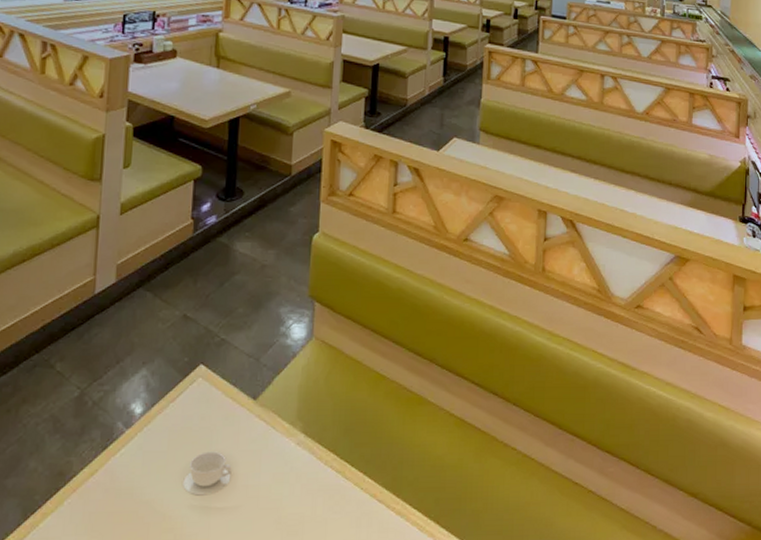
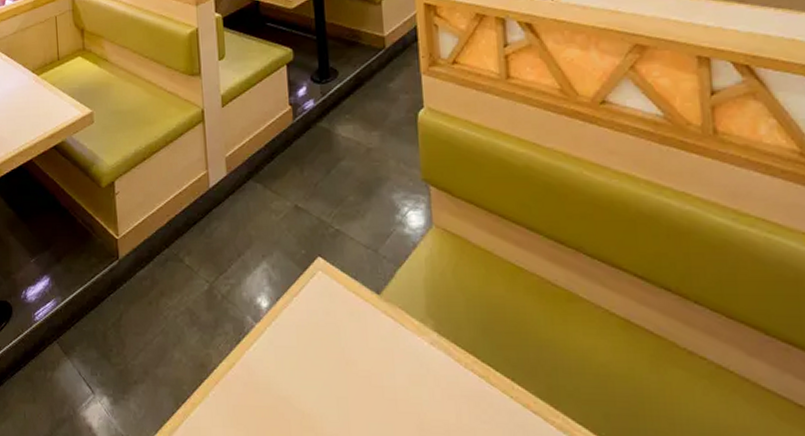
teacup: present [183,451,232,496] -> none [317,348,365,395]

